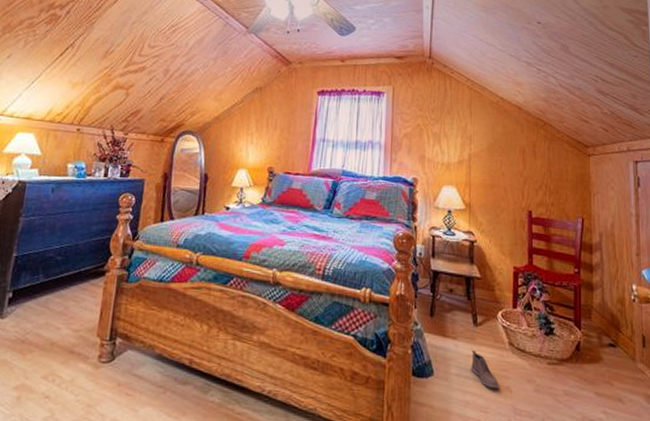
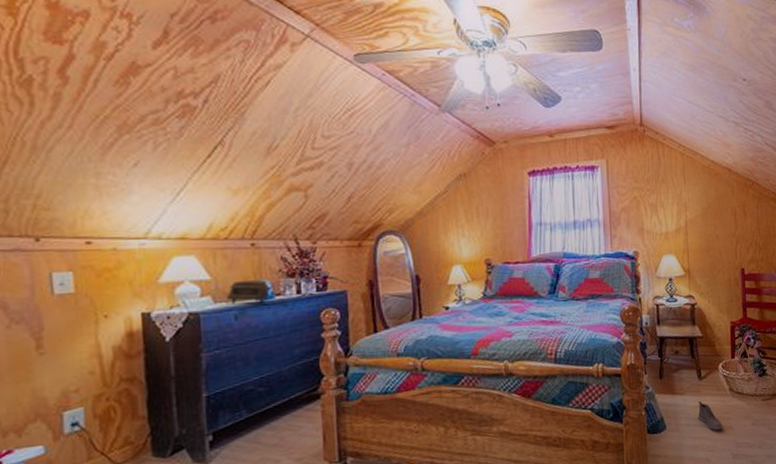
jewelry box: none [49,158,84,182] -> present [227,279,270,305]

